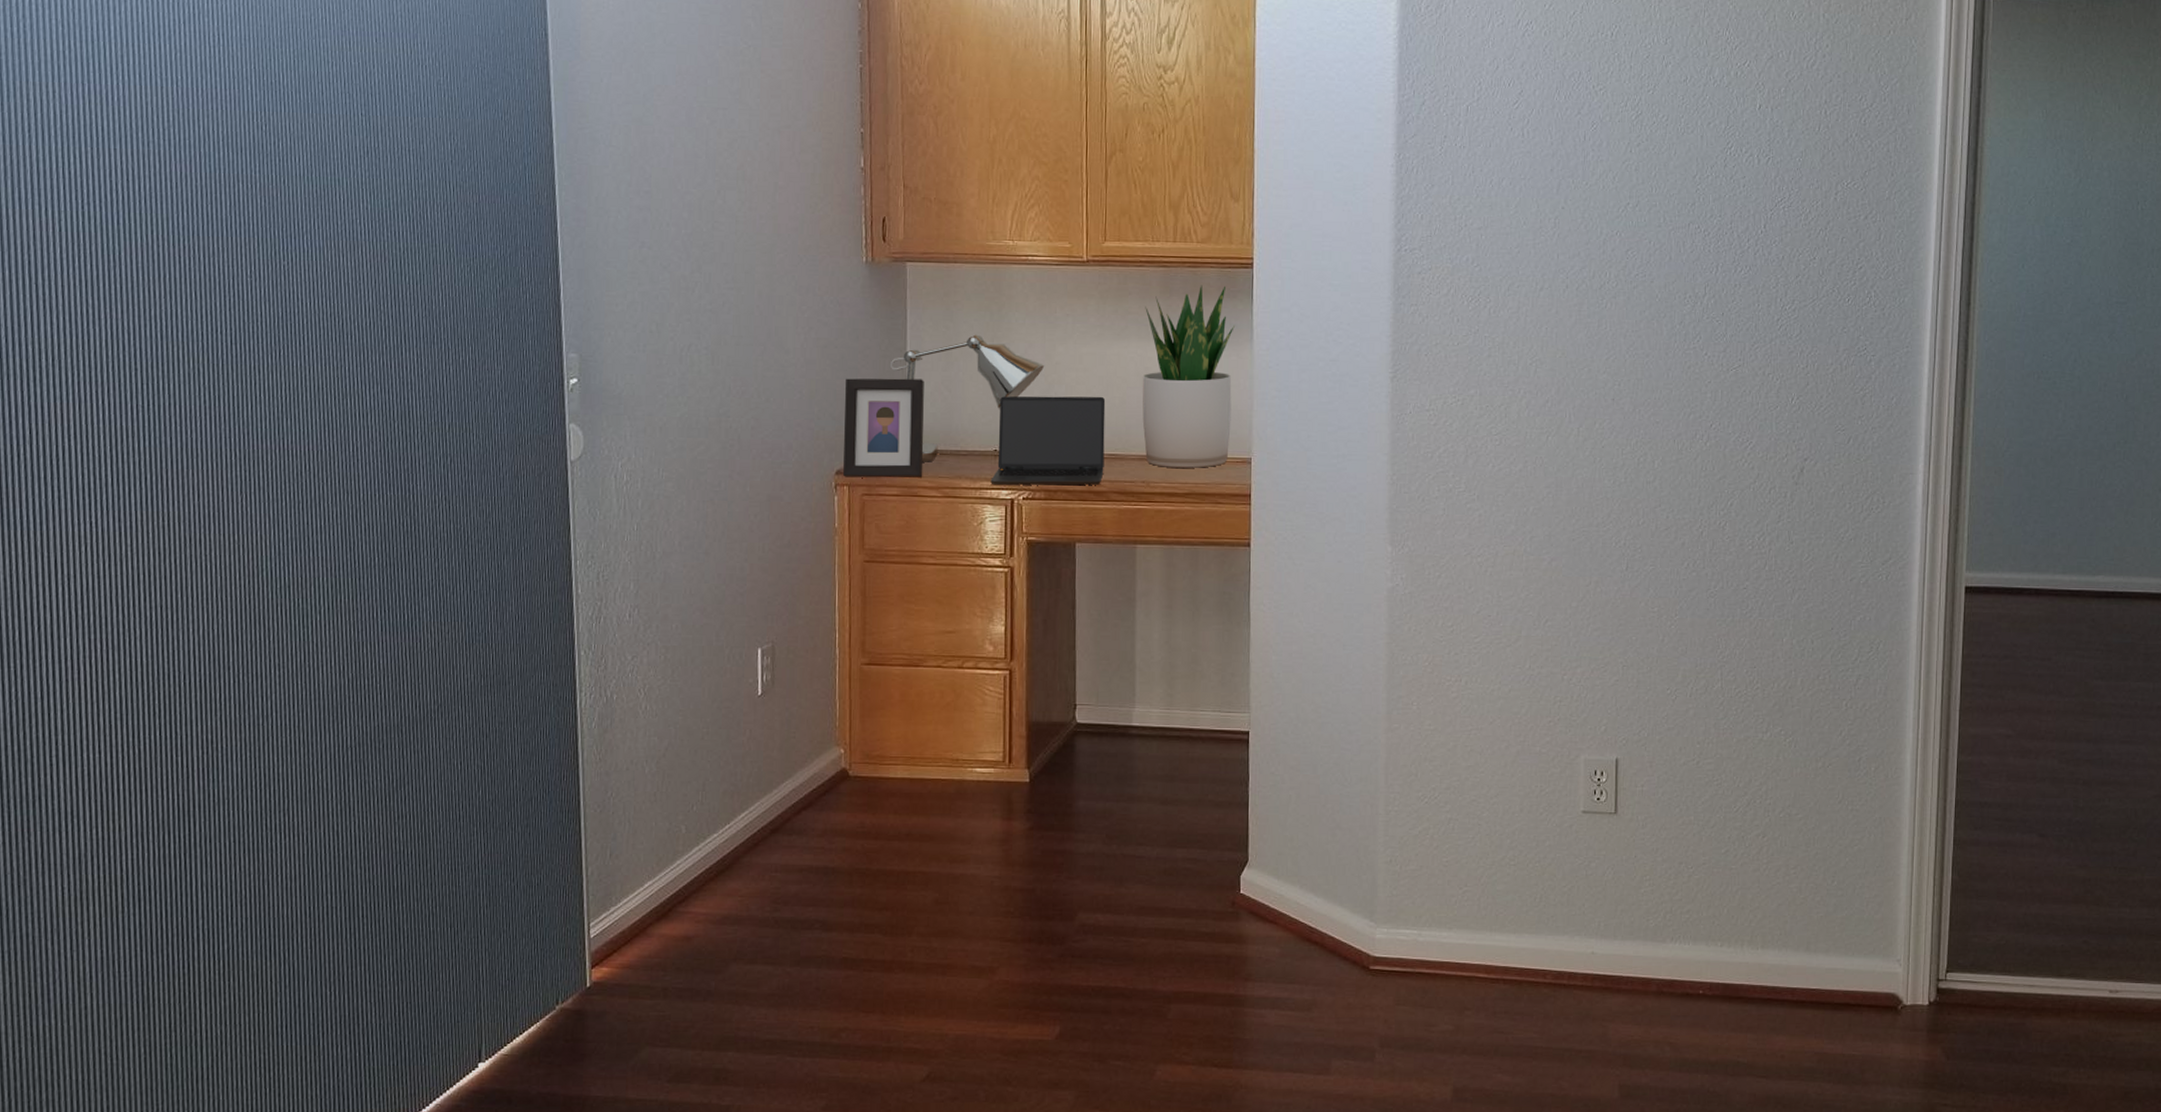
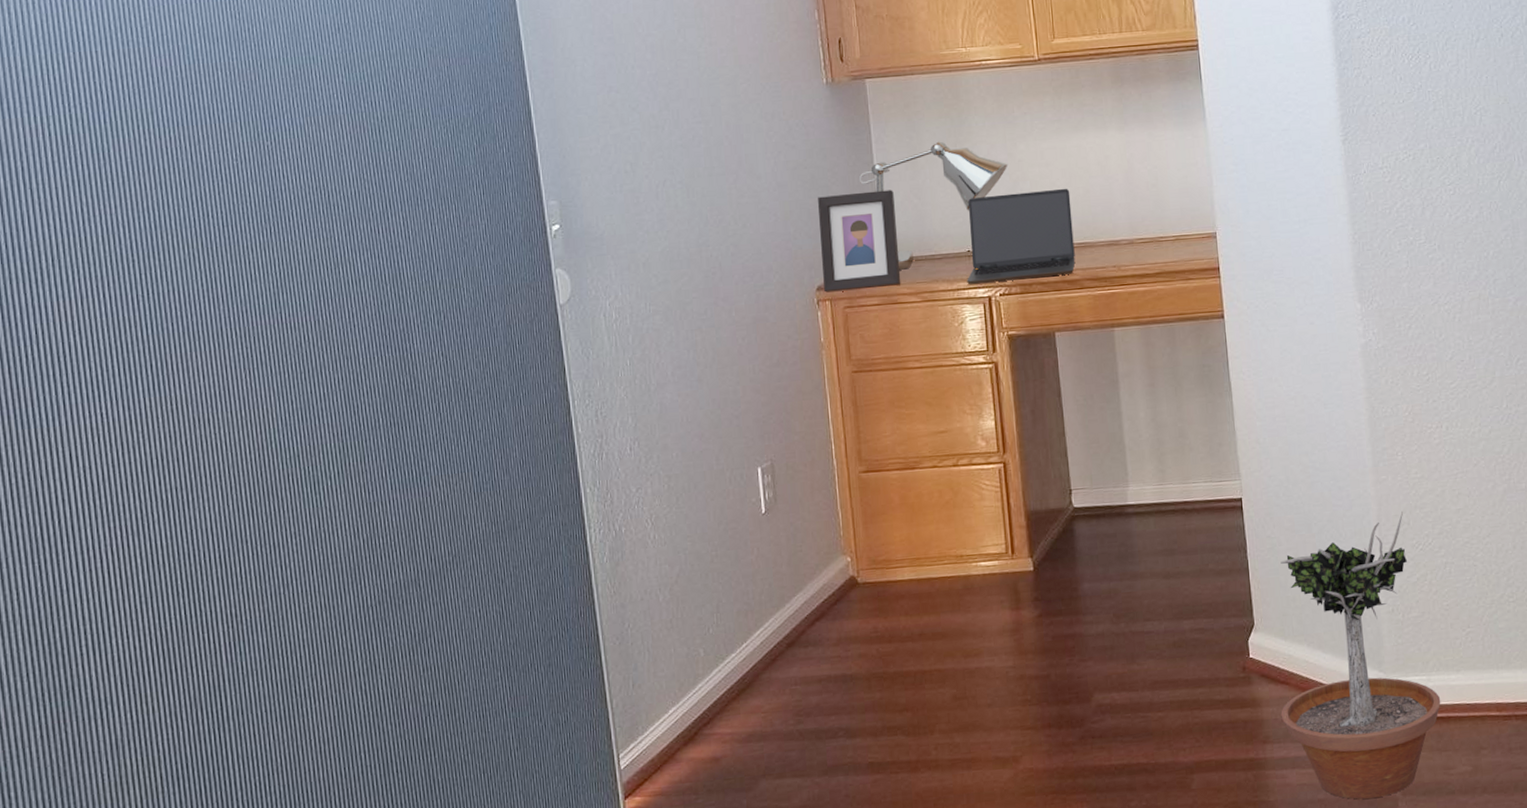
planter: present [1142,285,1235,468] -> none [1099,69,1194,250]
potted tree: none [1266,762,1430,1047] -> present [1280,512,1441,800]

